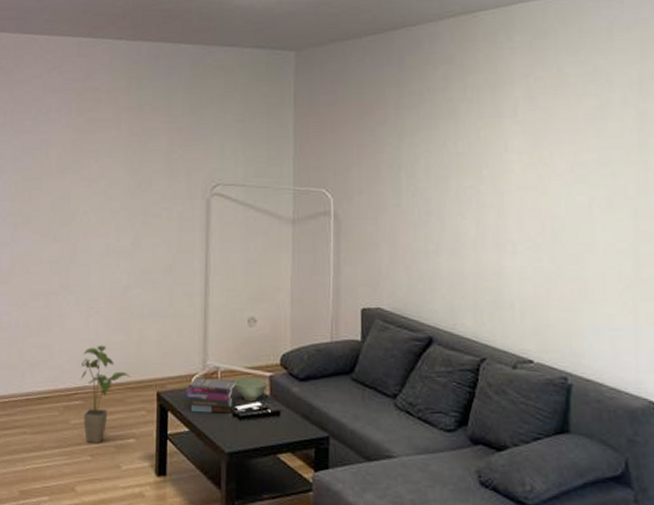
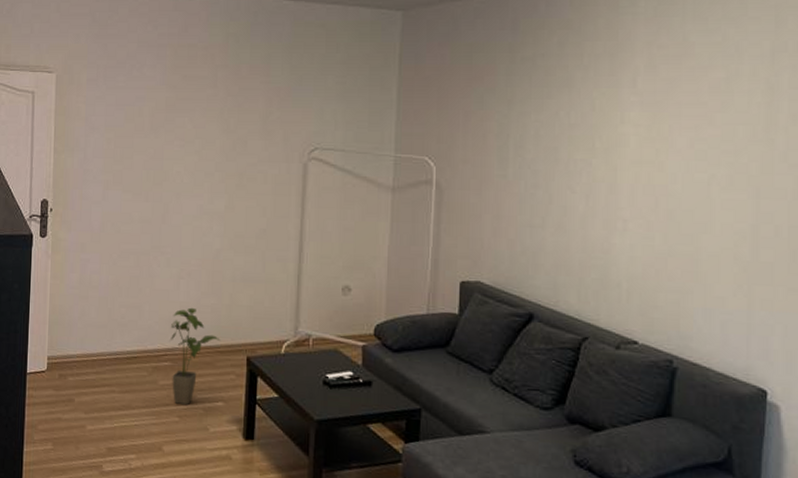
books: present [185,377,237,414] -> none [275,344,329,382]
bowl: present [234,377,267,402] -> none [326,346,360,371]

